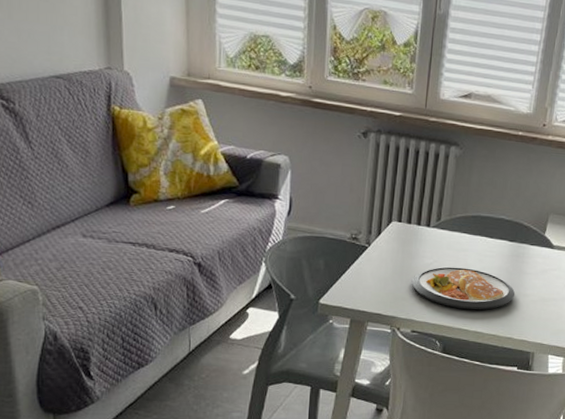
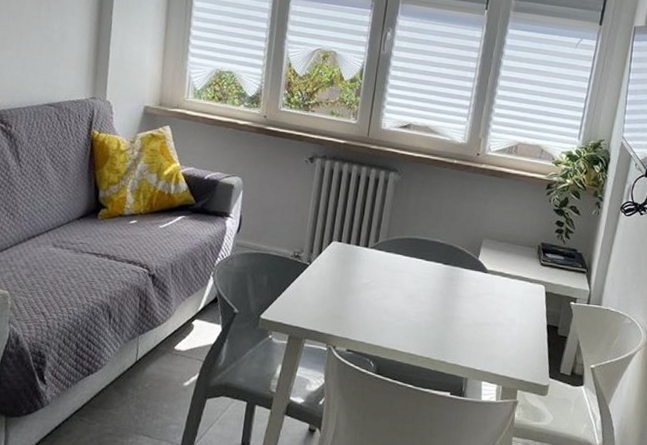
dish: present [412,267,516,310] -> none [349,287,449,332]

